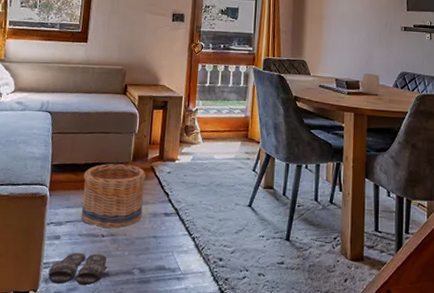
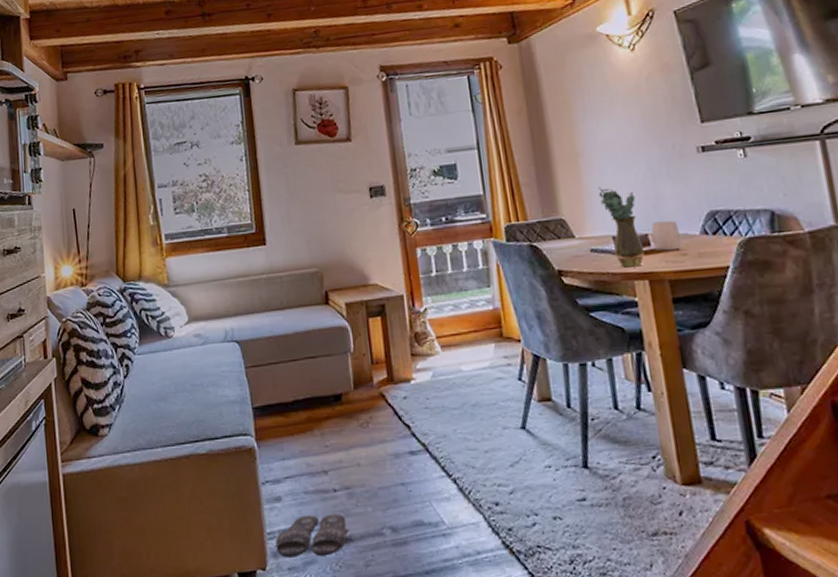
basket: present [81,163,146,228] -> none [295,394,381,480]
vase: none [331,42,355,103] -> present [598,187,645,268]

